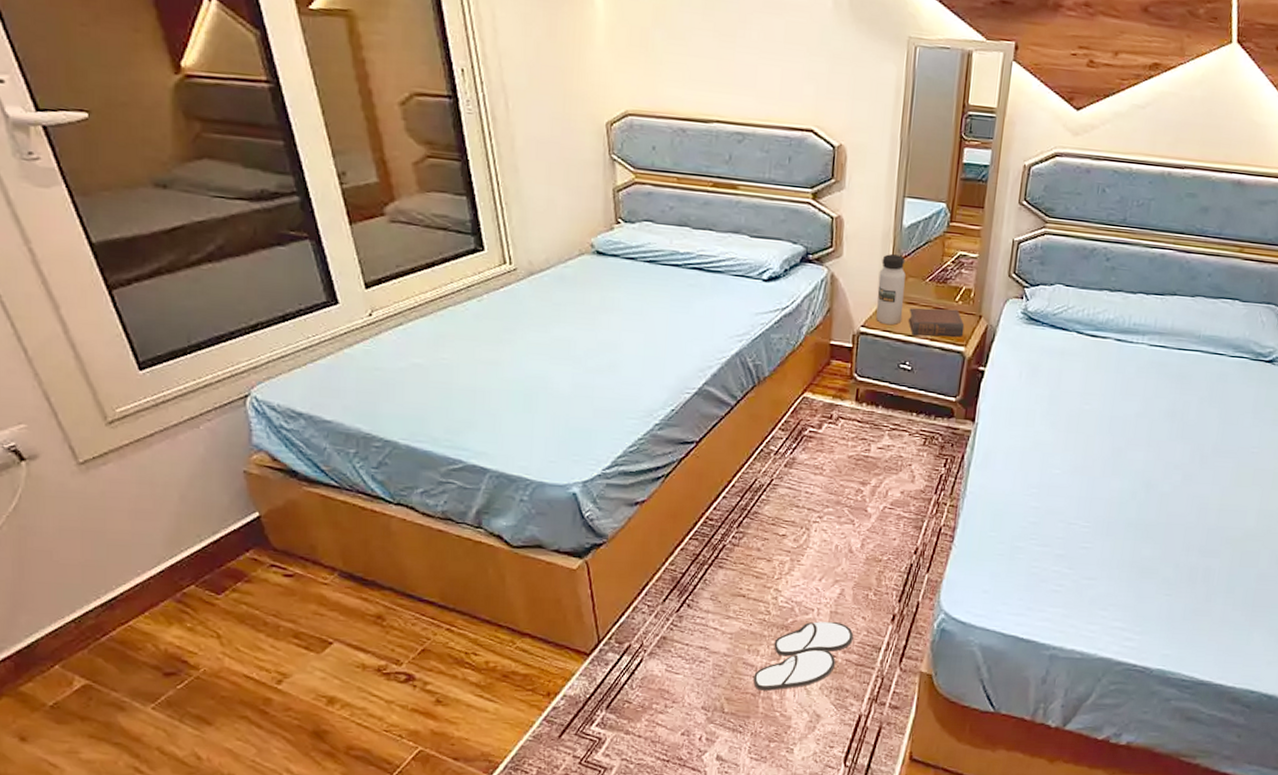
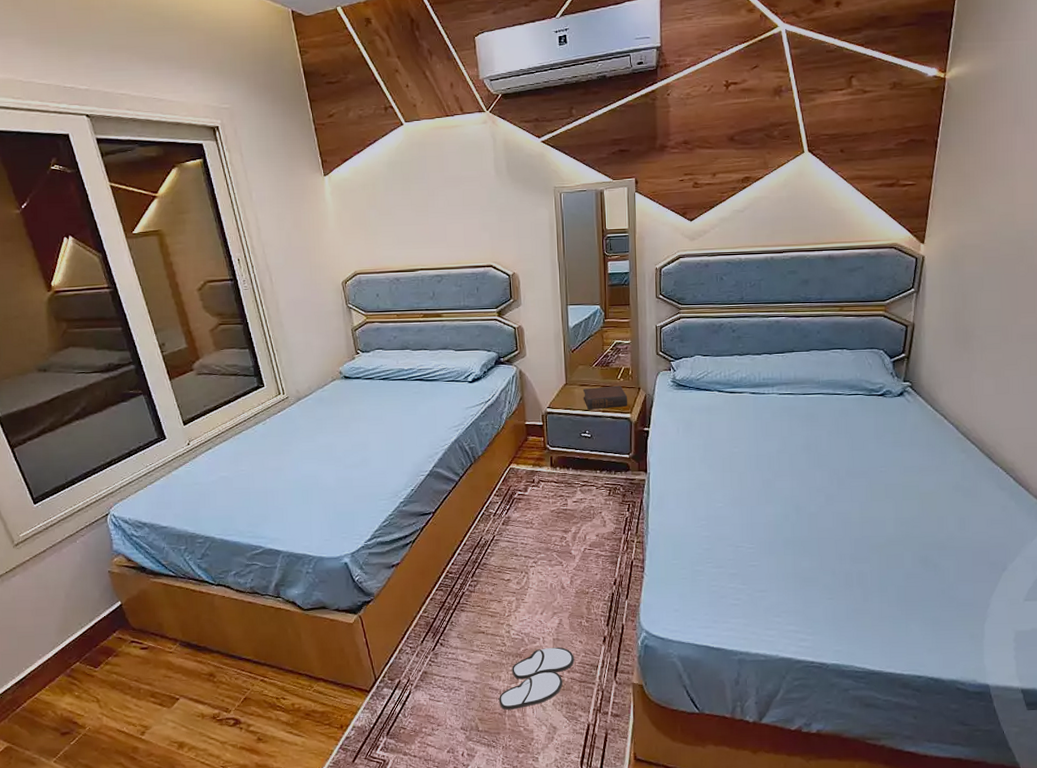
water bottle: present [876,254,906,326] -> none [556,349,578,404]

